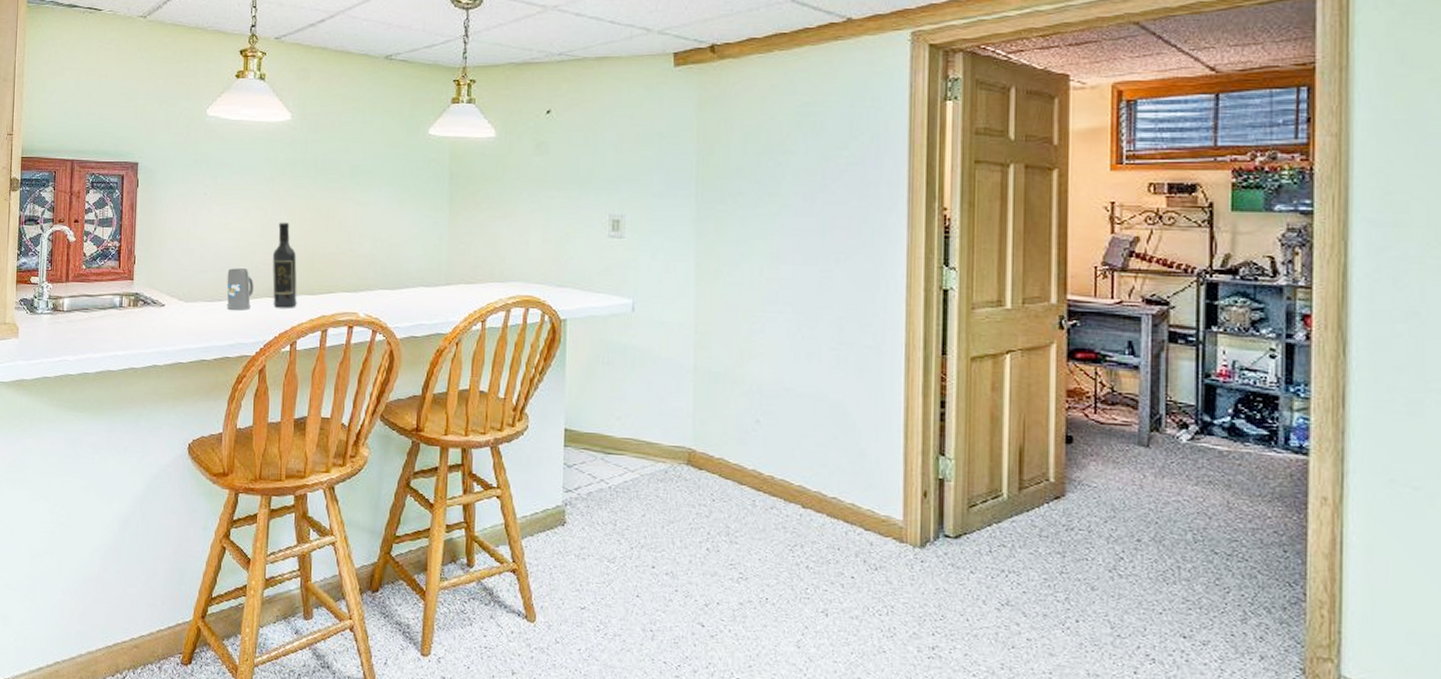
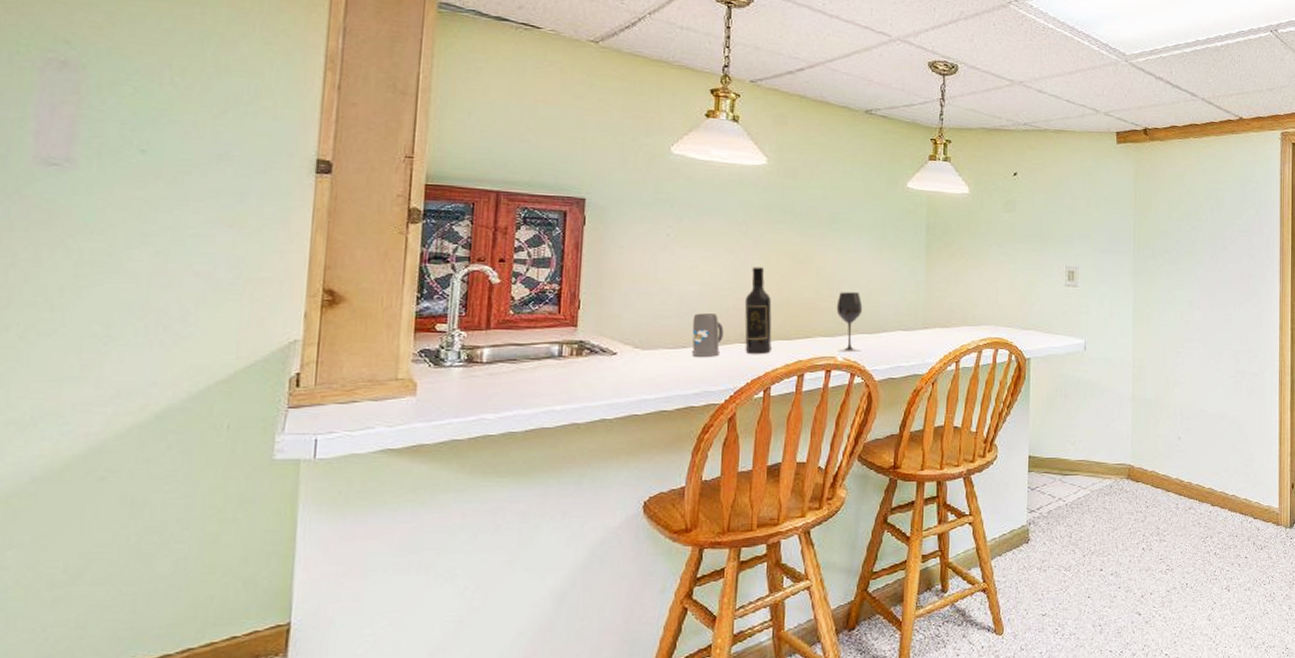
wineglass: none [358,246,384,309] -> present [836,292,863,353]

